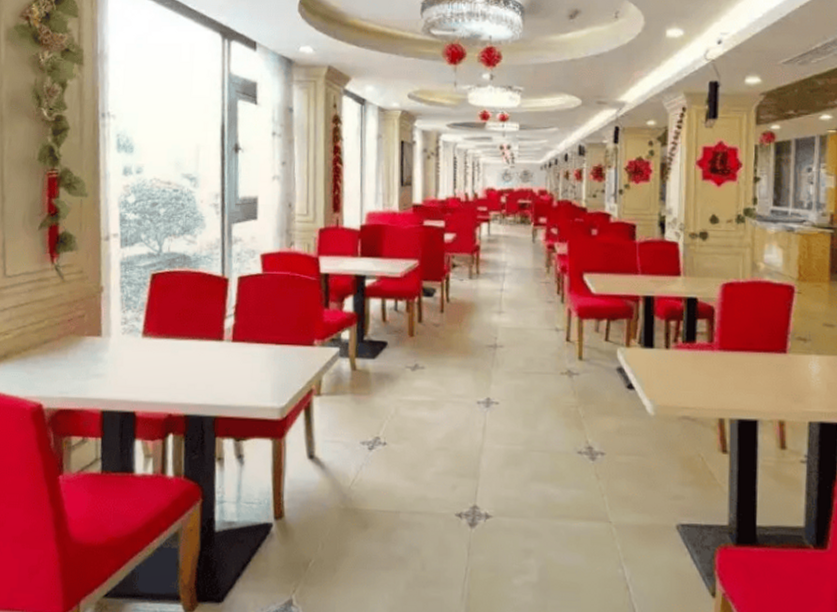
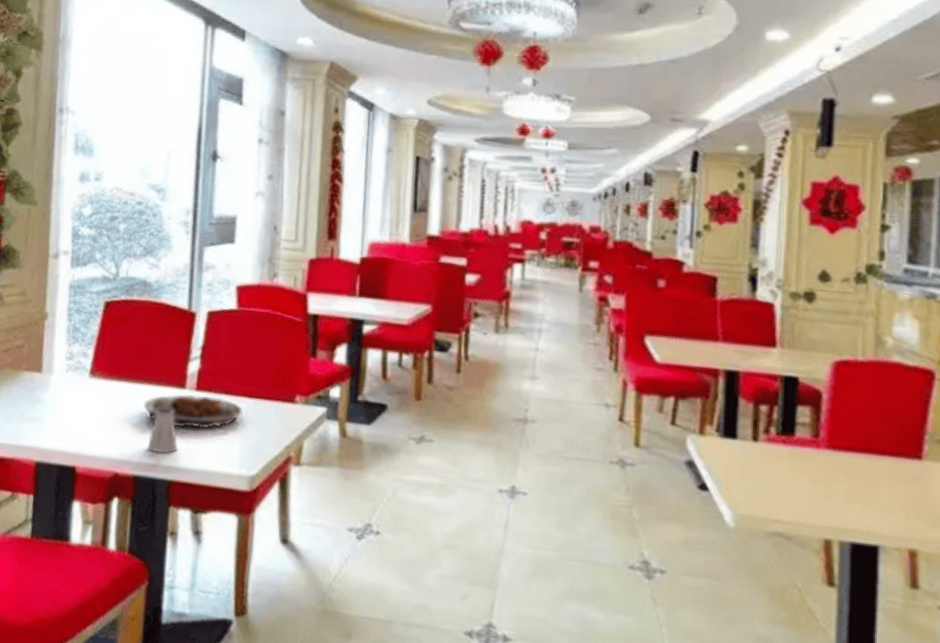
plate: none [189,345,272,373] -> present [143,394,243,430]
saltshaker: none [194,356,220,395] -> present [147,405,178,454]

